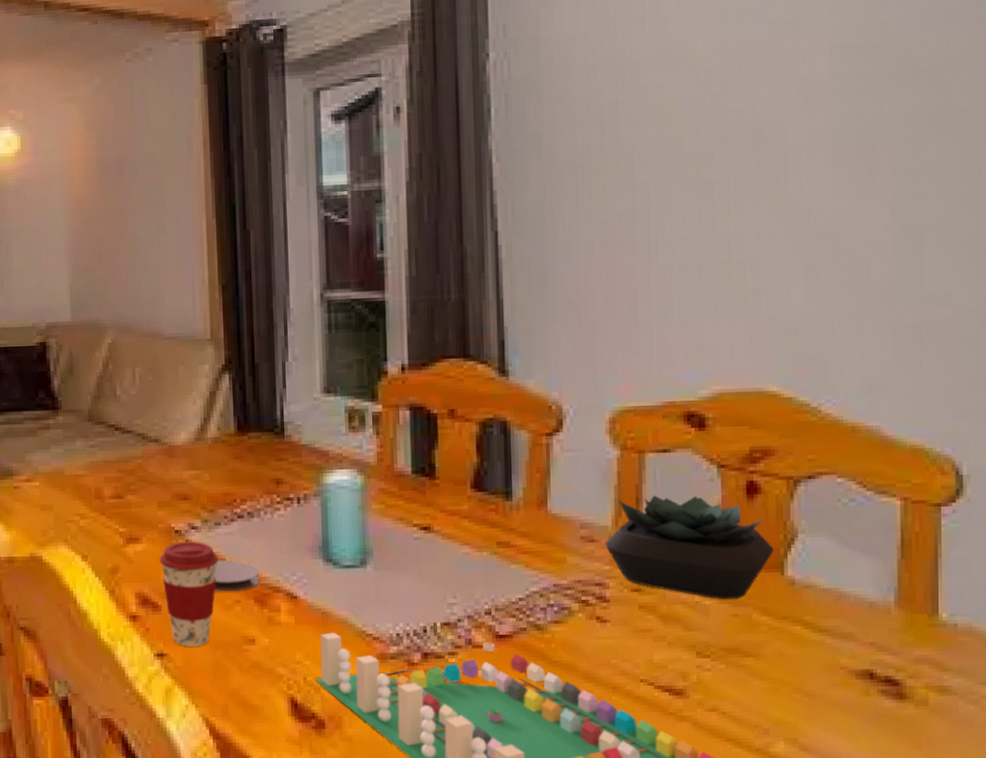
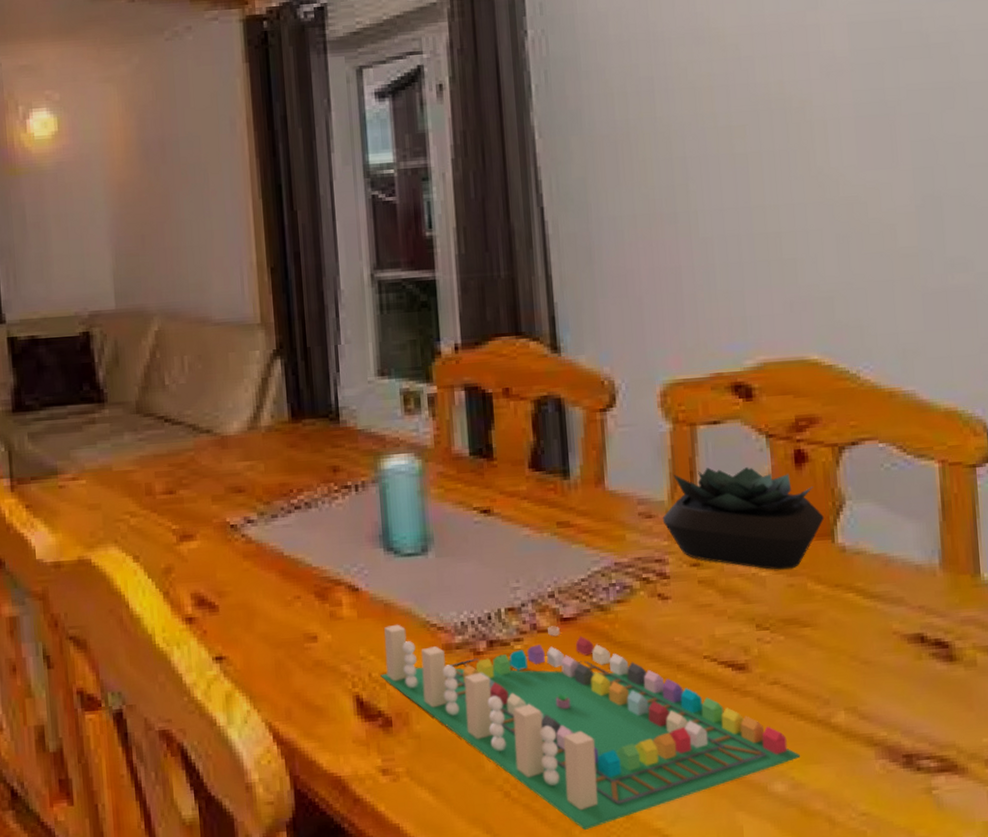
coffee cup: present [159,541,218,647] -> none [214,535,276,648]
coaster: present [214,560,260,592] -> none [272,554,320,588]

